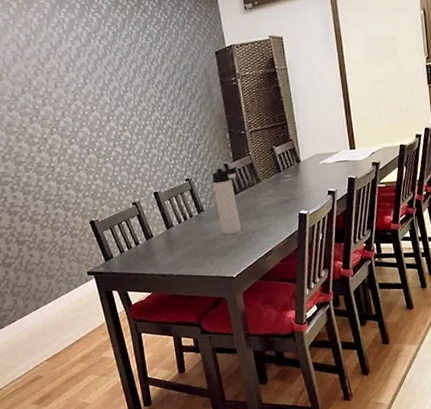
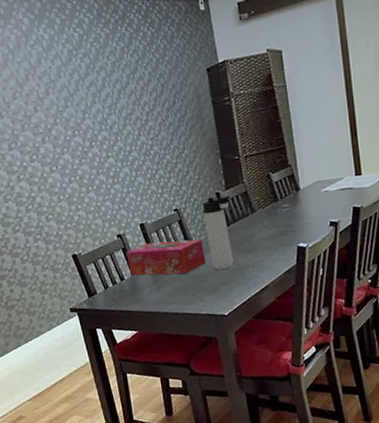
tissue box: none [140,207,215,241] -> present [125,239,206,276]

